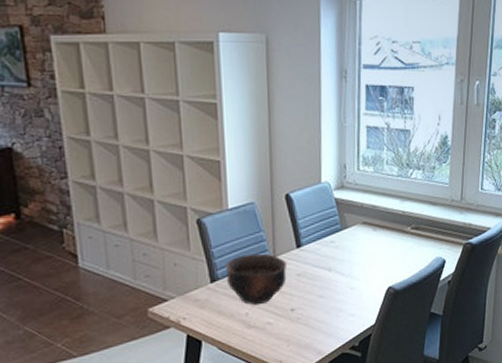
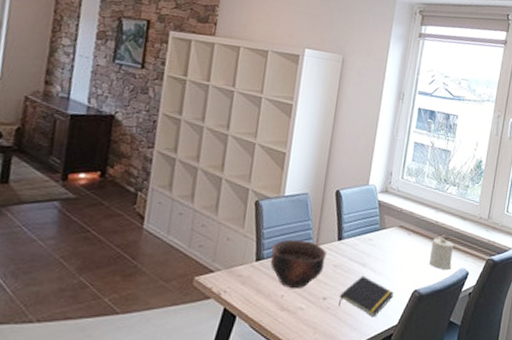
notepad: none [309,280,367,321] -> present [339,275,394,318]
candle: none [400,227,426,262] -> present [428,237,454,270]

